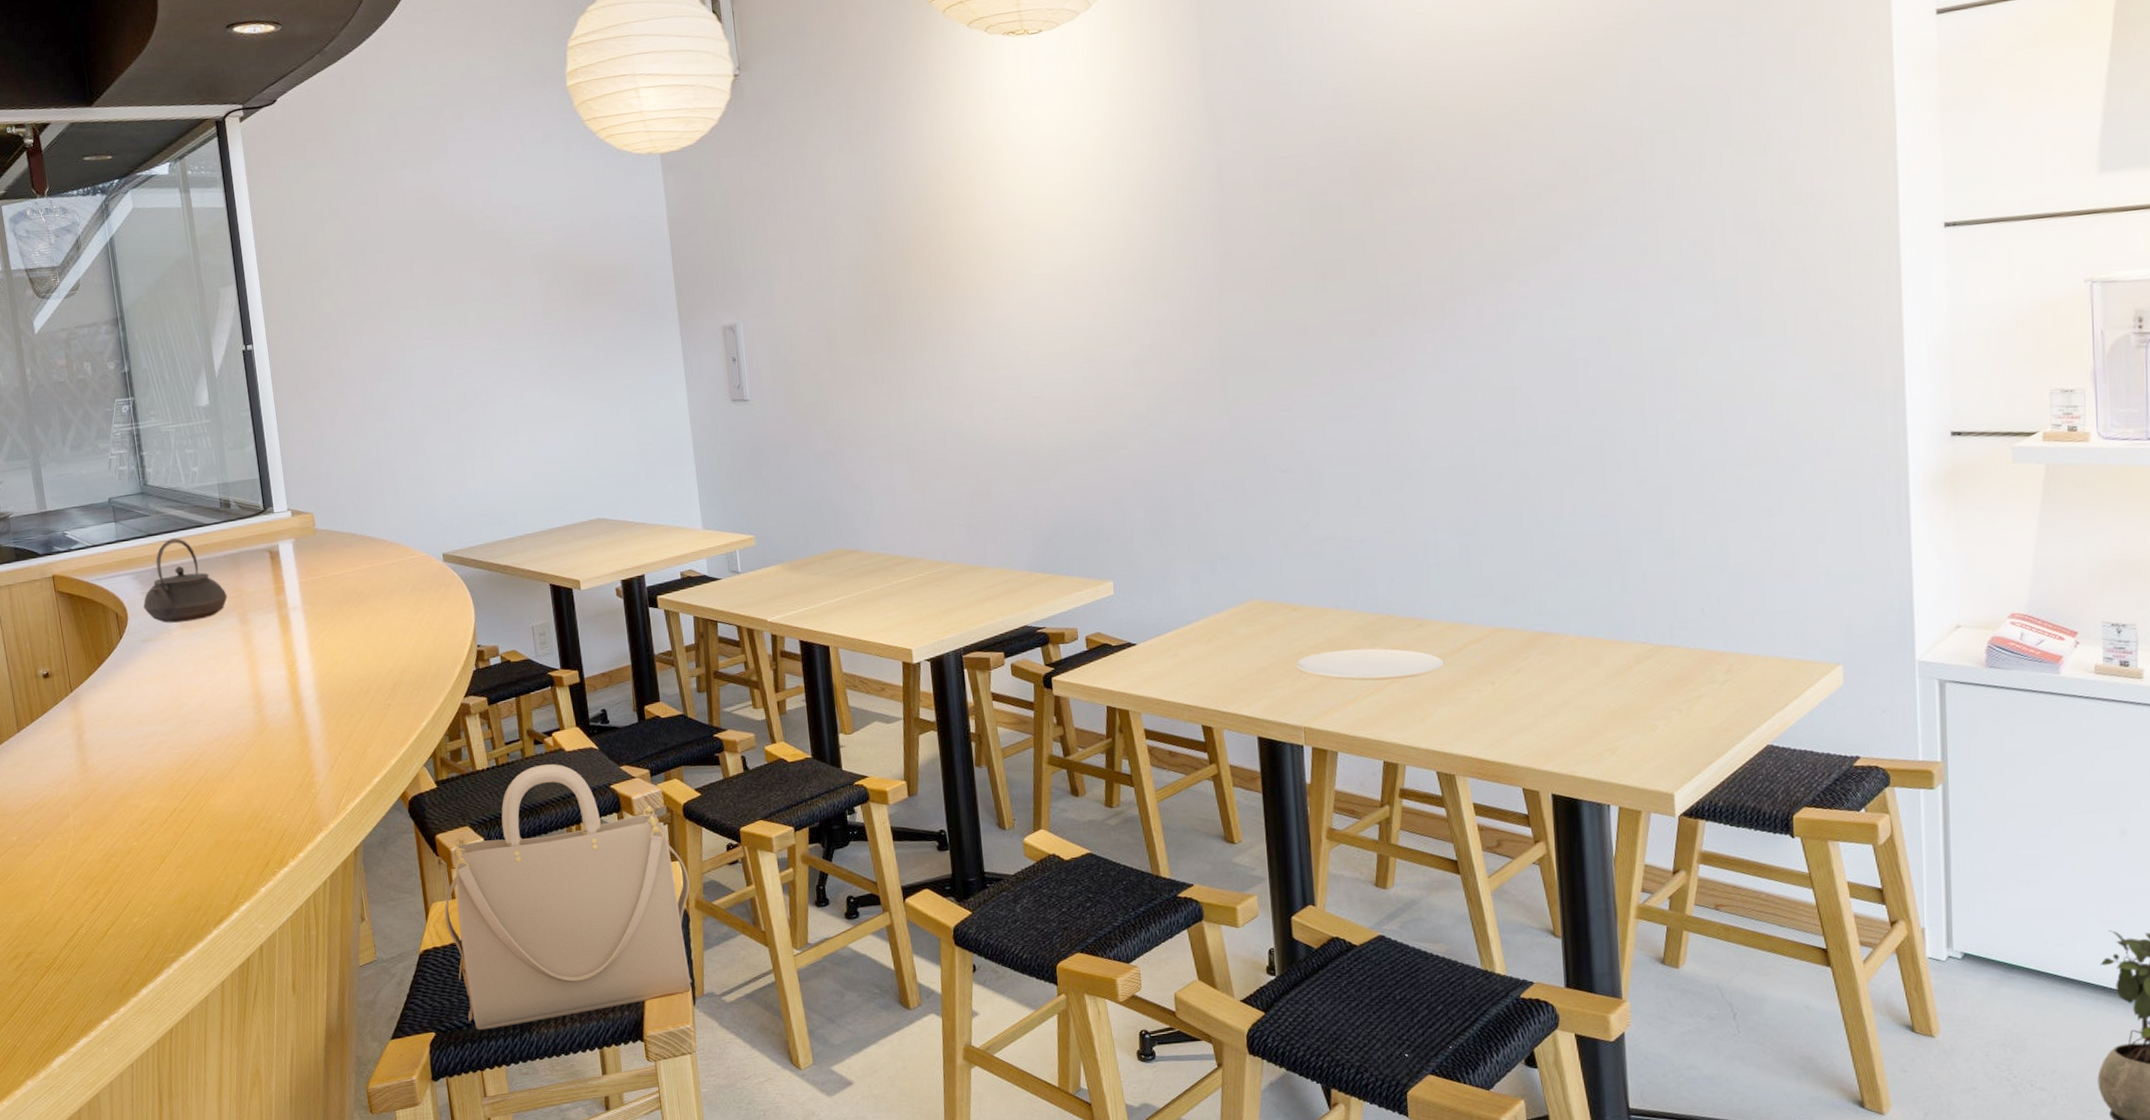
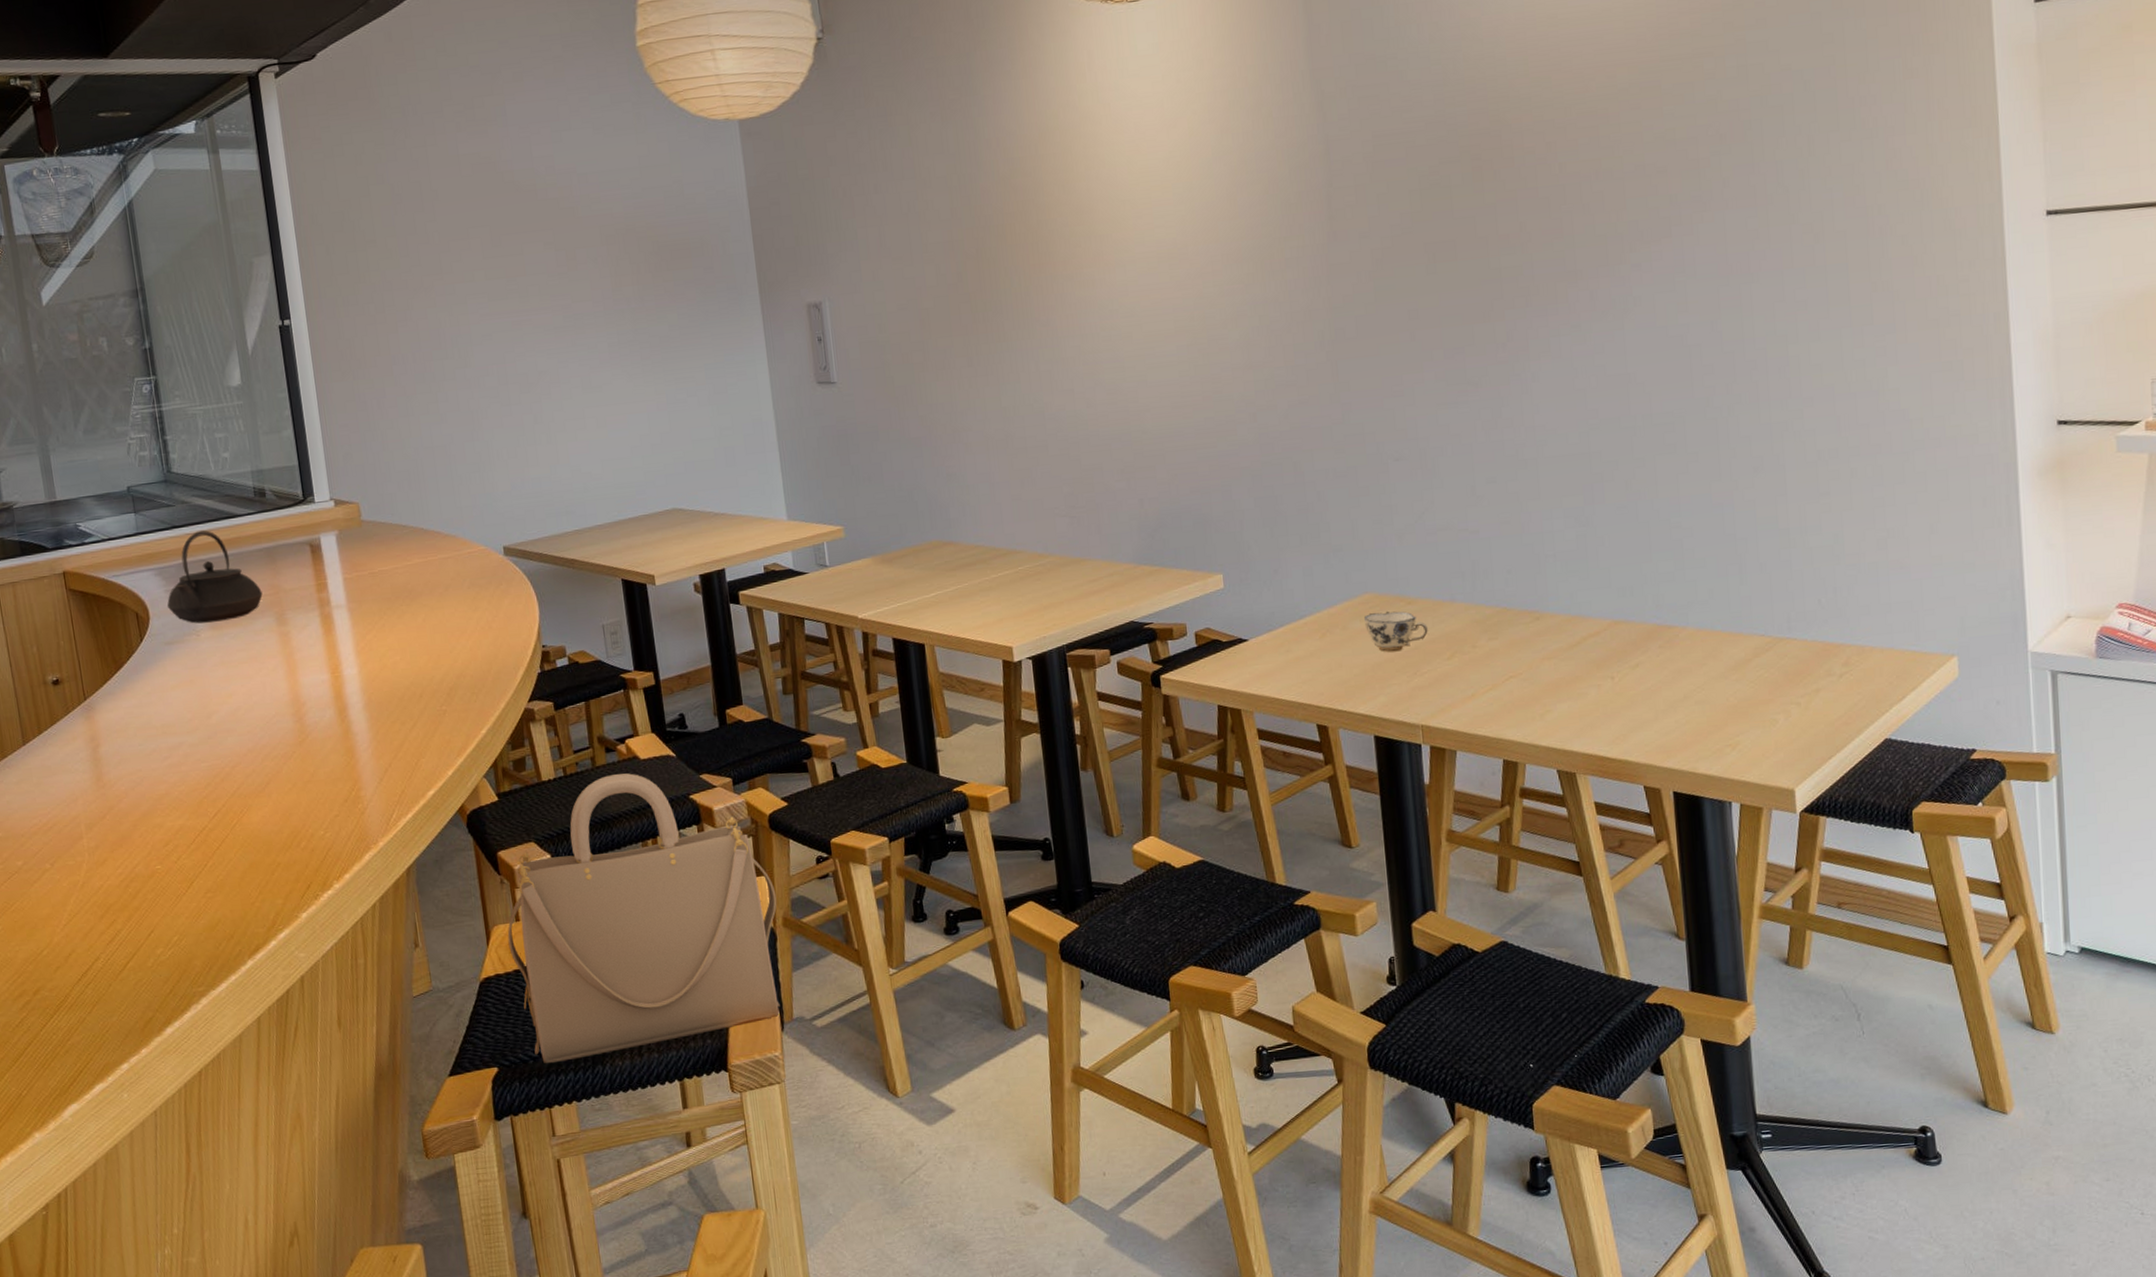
teacup: none [1249,617,1312,658] -> present [1363,611,1428,653]
plate: present [1295,648,1444,682] -> none [1412,642,1563,678]

